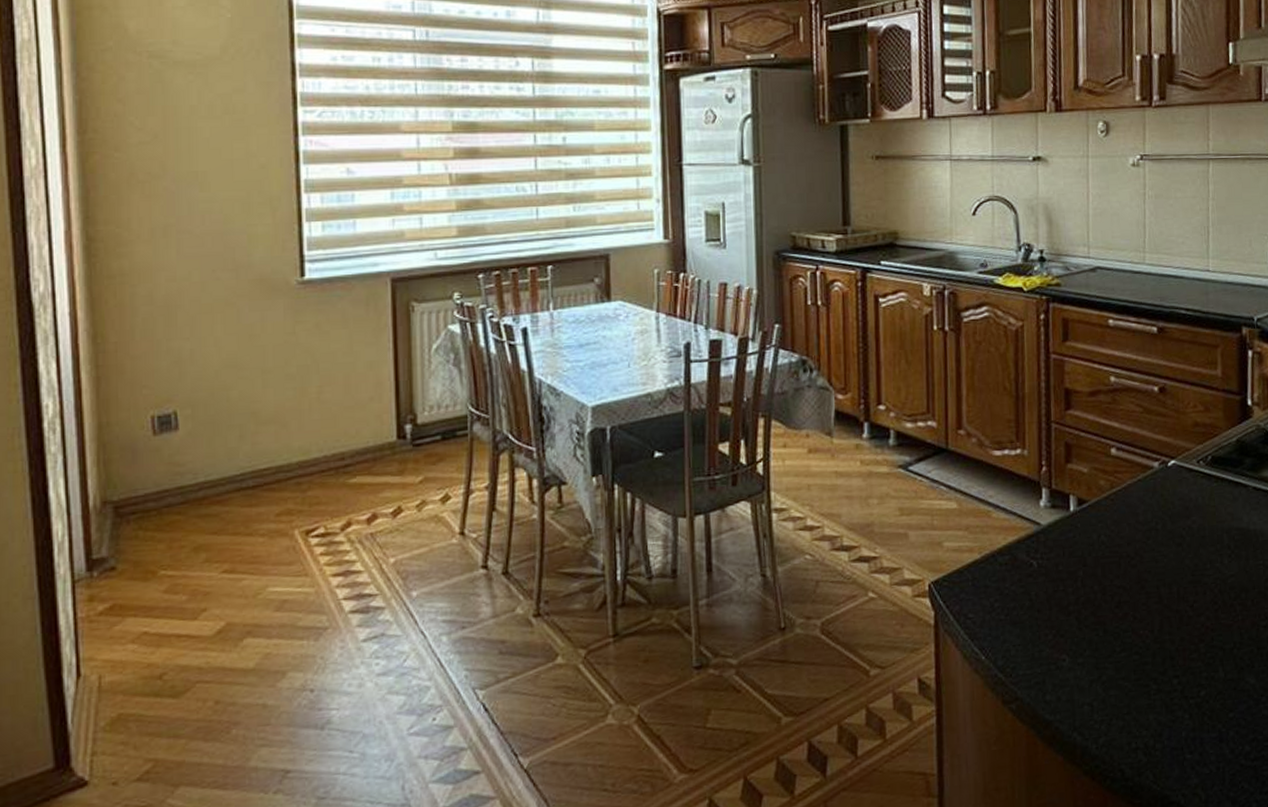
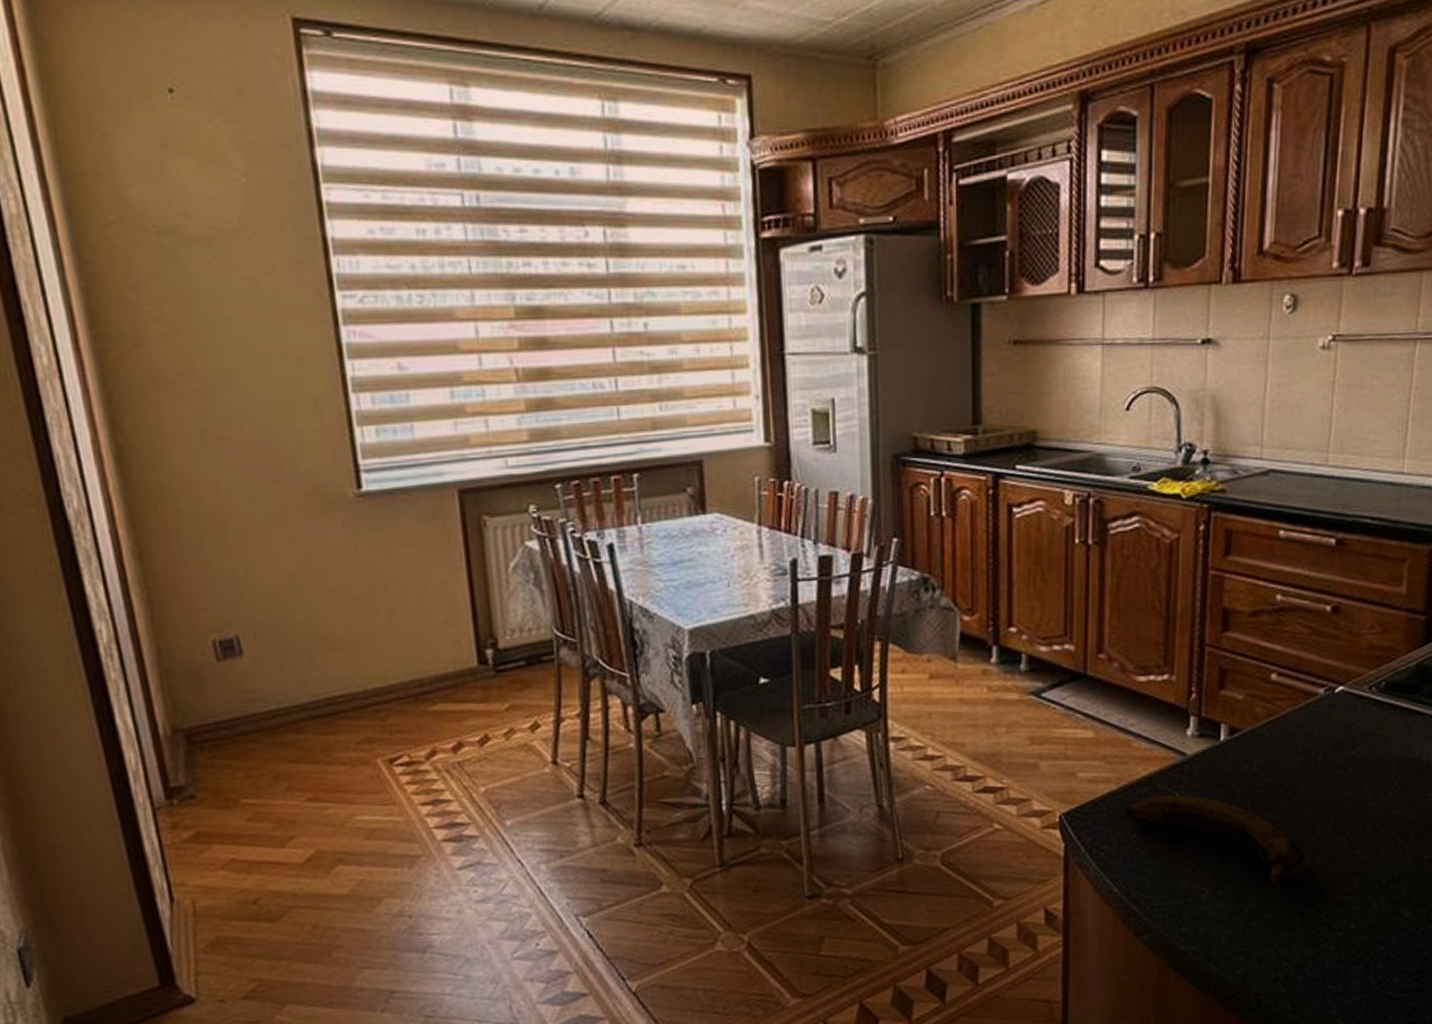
banana: none [987,563,1154,660] -> present [1124,794,1305,893]

